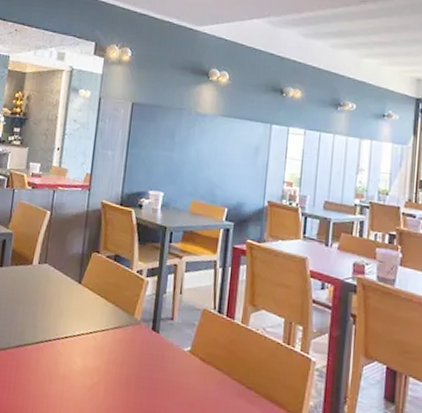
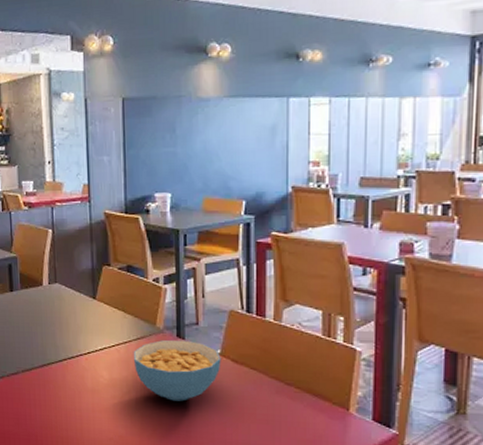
cereal bowl: none [108,331,191,397] -> present [133,339,221,402]

